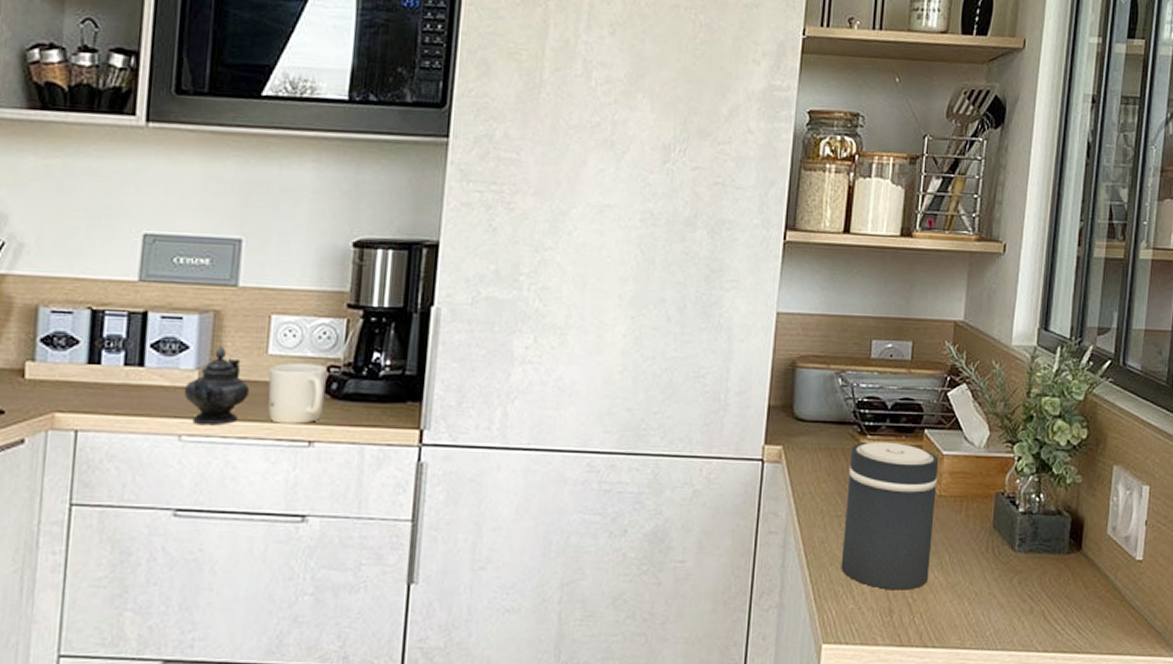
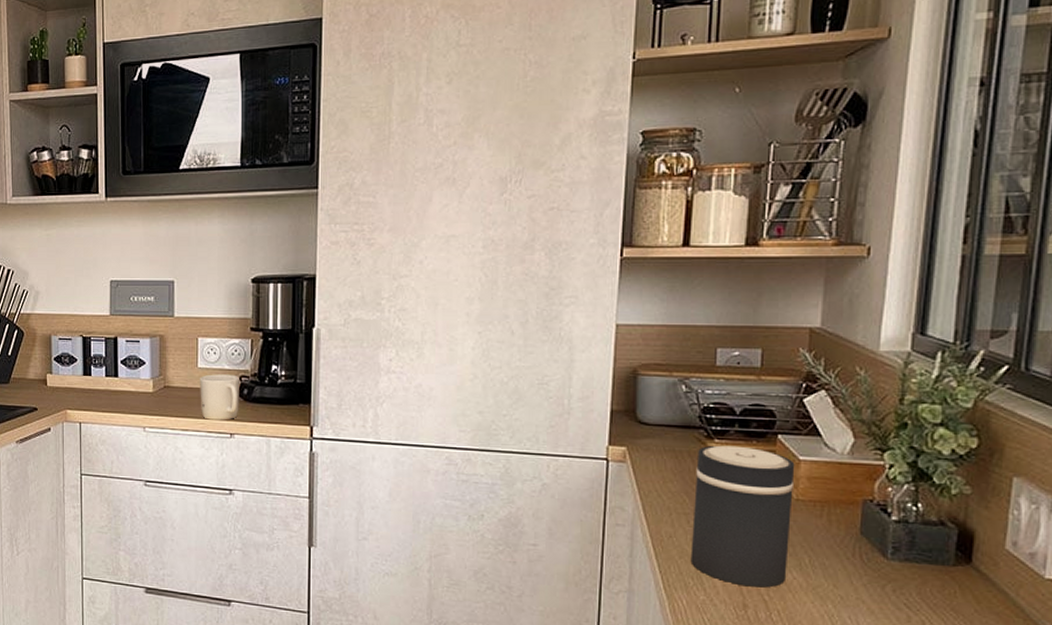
teapot: present [183,346,250,426] -> none [144,362,188,421]

